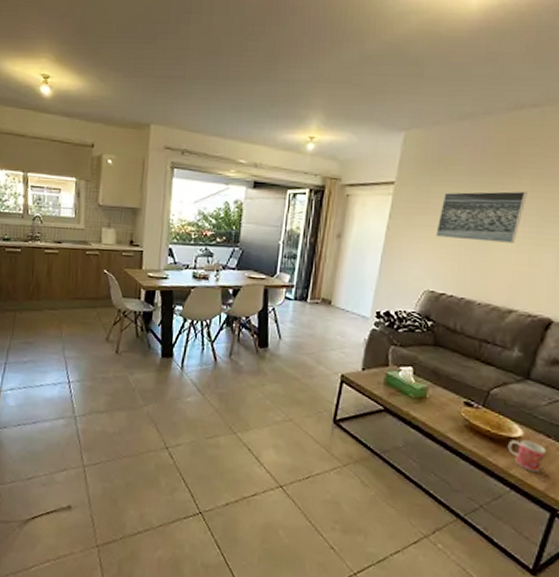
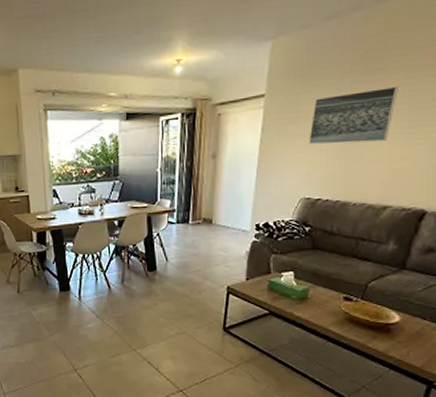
mug: present [507,440,546,472] -> none [386,325,422,351]

